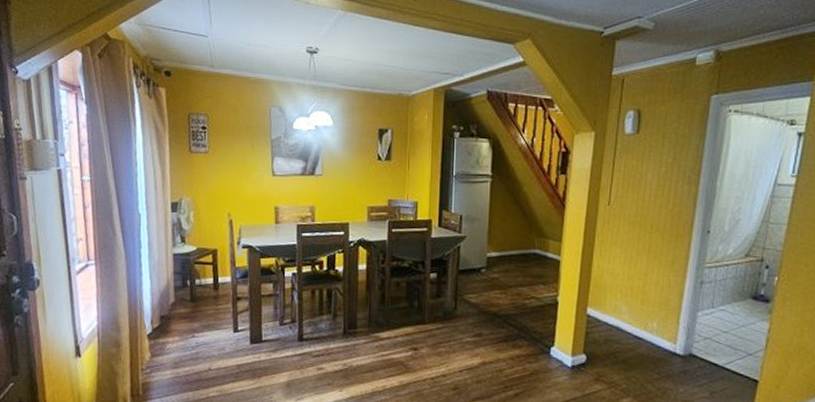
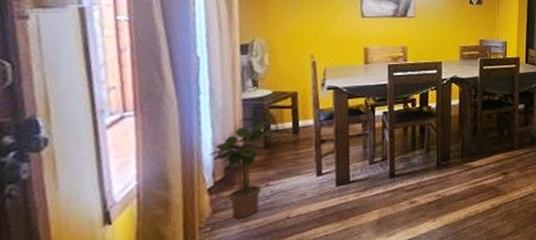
potted plant: none [148,276,199,365] -> present [209,122,275,219]

